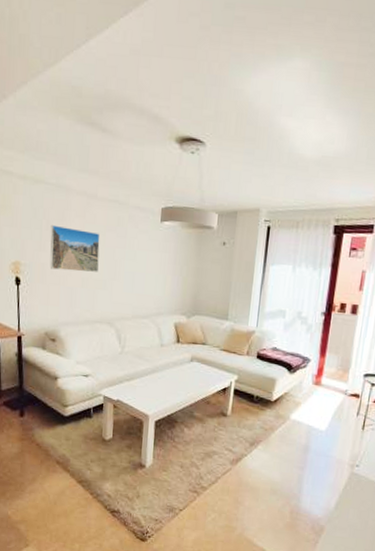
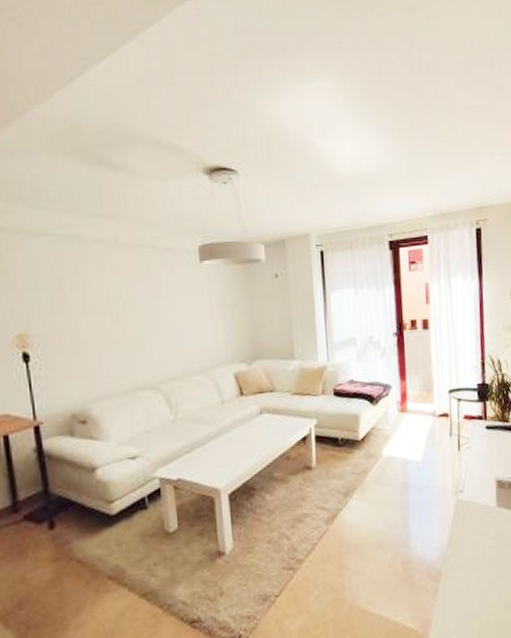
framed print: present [50,224,100,273] -> none [62,282,131,336]

